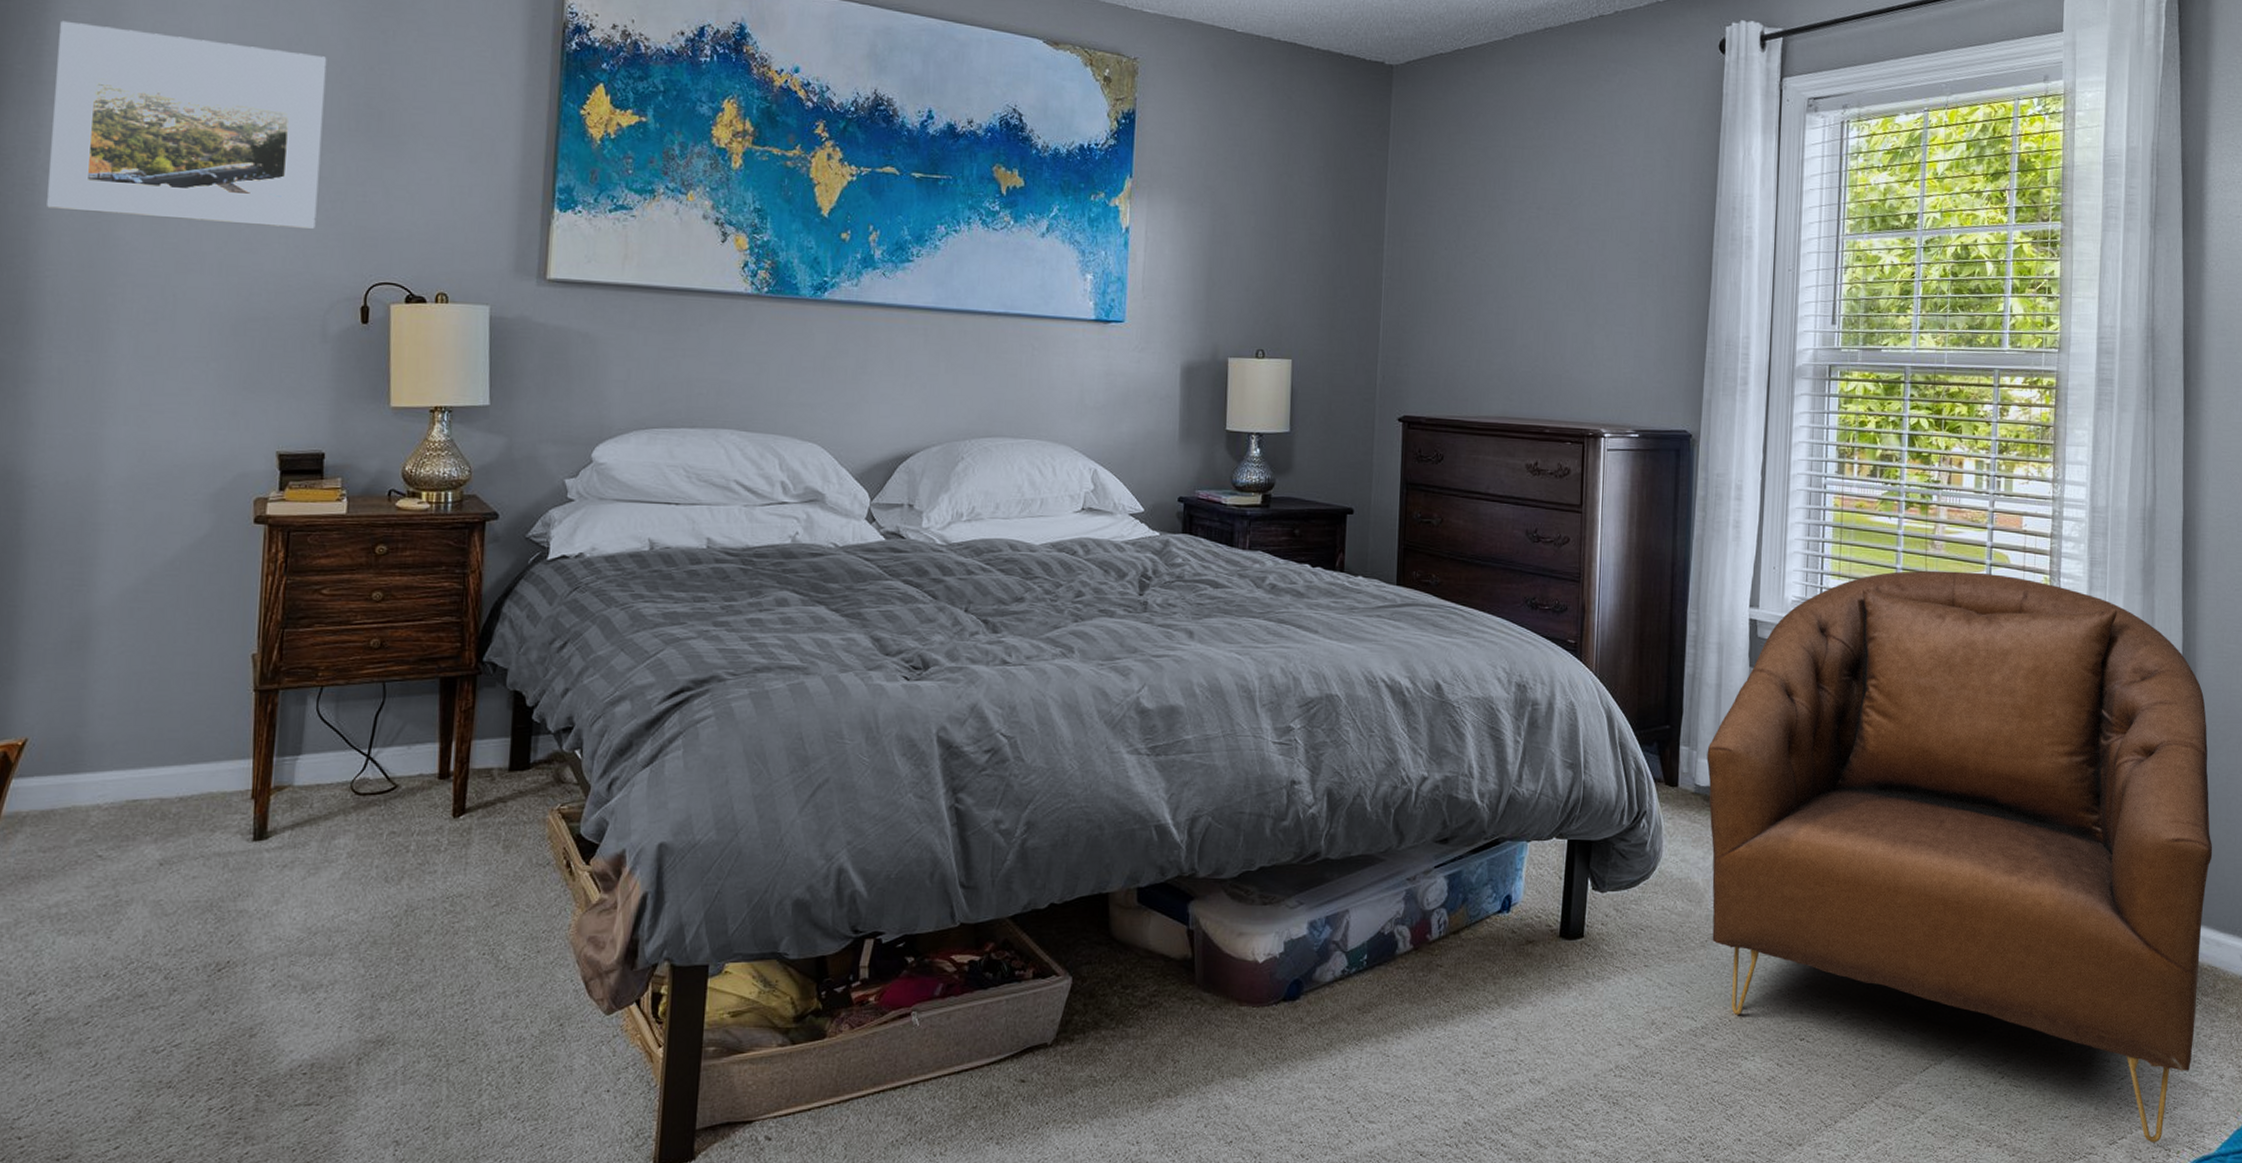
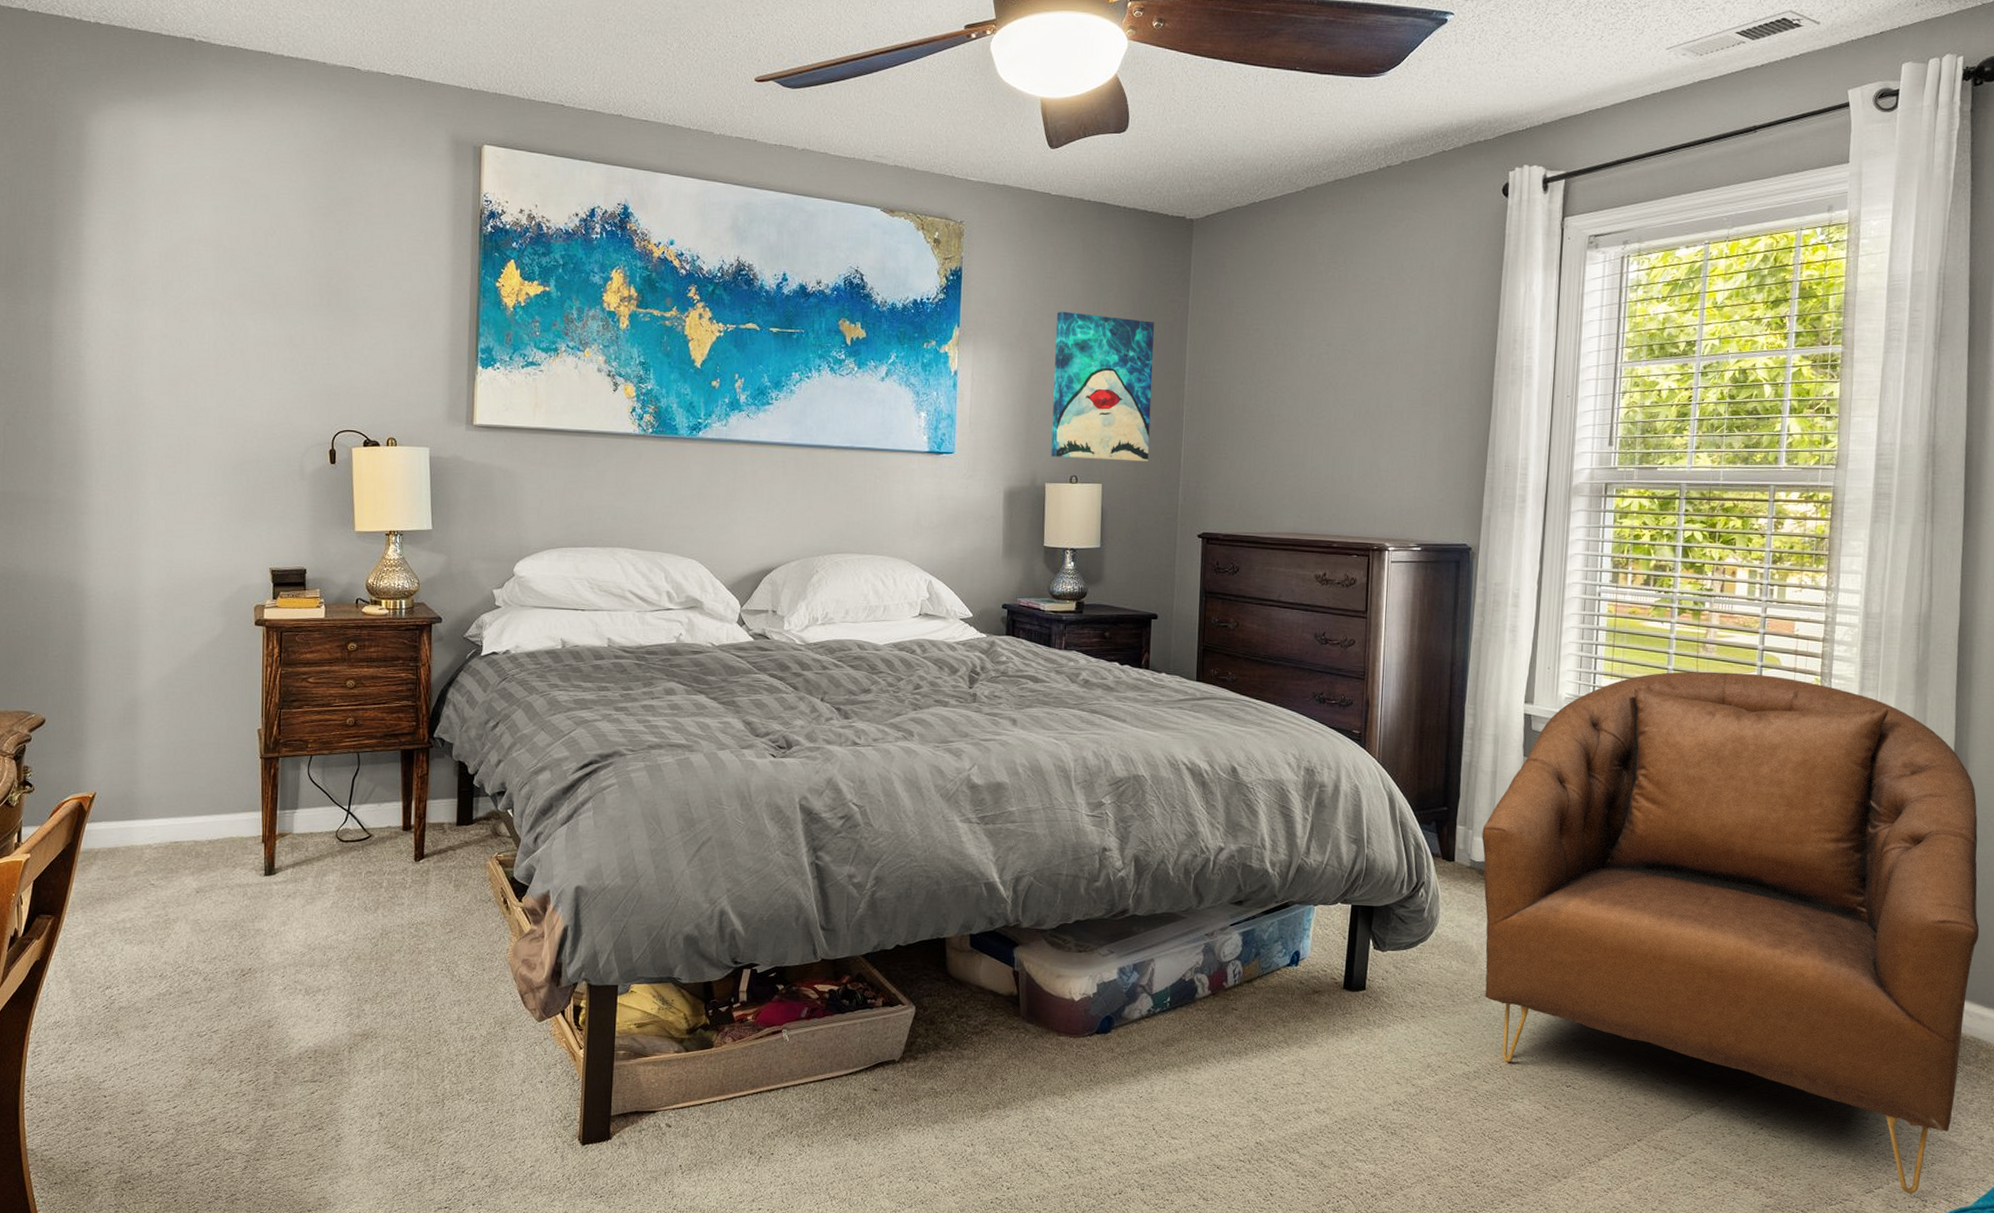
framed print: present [47,20,327,229] -> none [90,223,296,387]
wall art: none [1234,162,1350,335] -> present [1051,311,1154,462]

